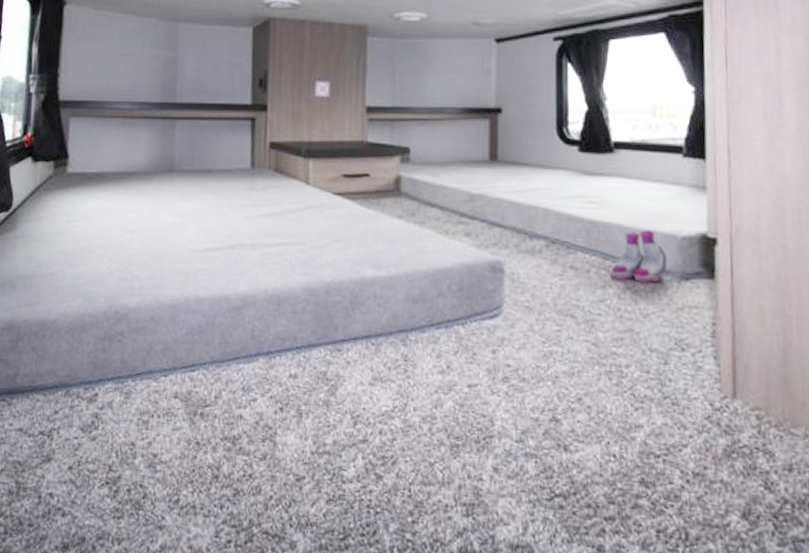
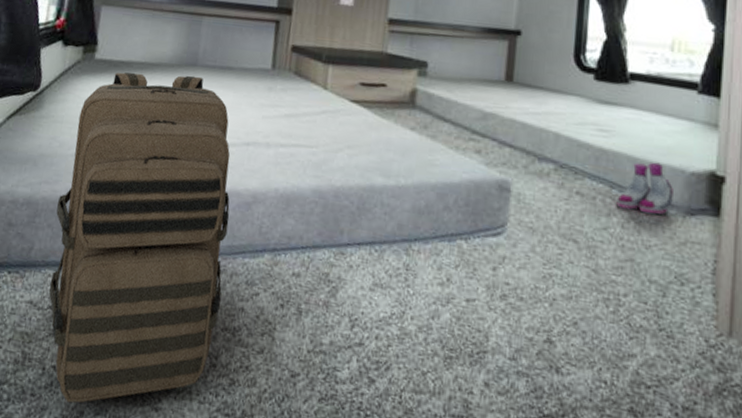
backpack: none [38,181,220,530] -> present [49,72,231,403]

